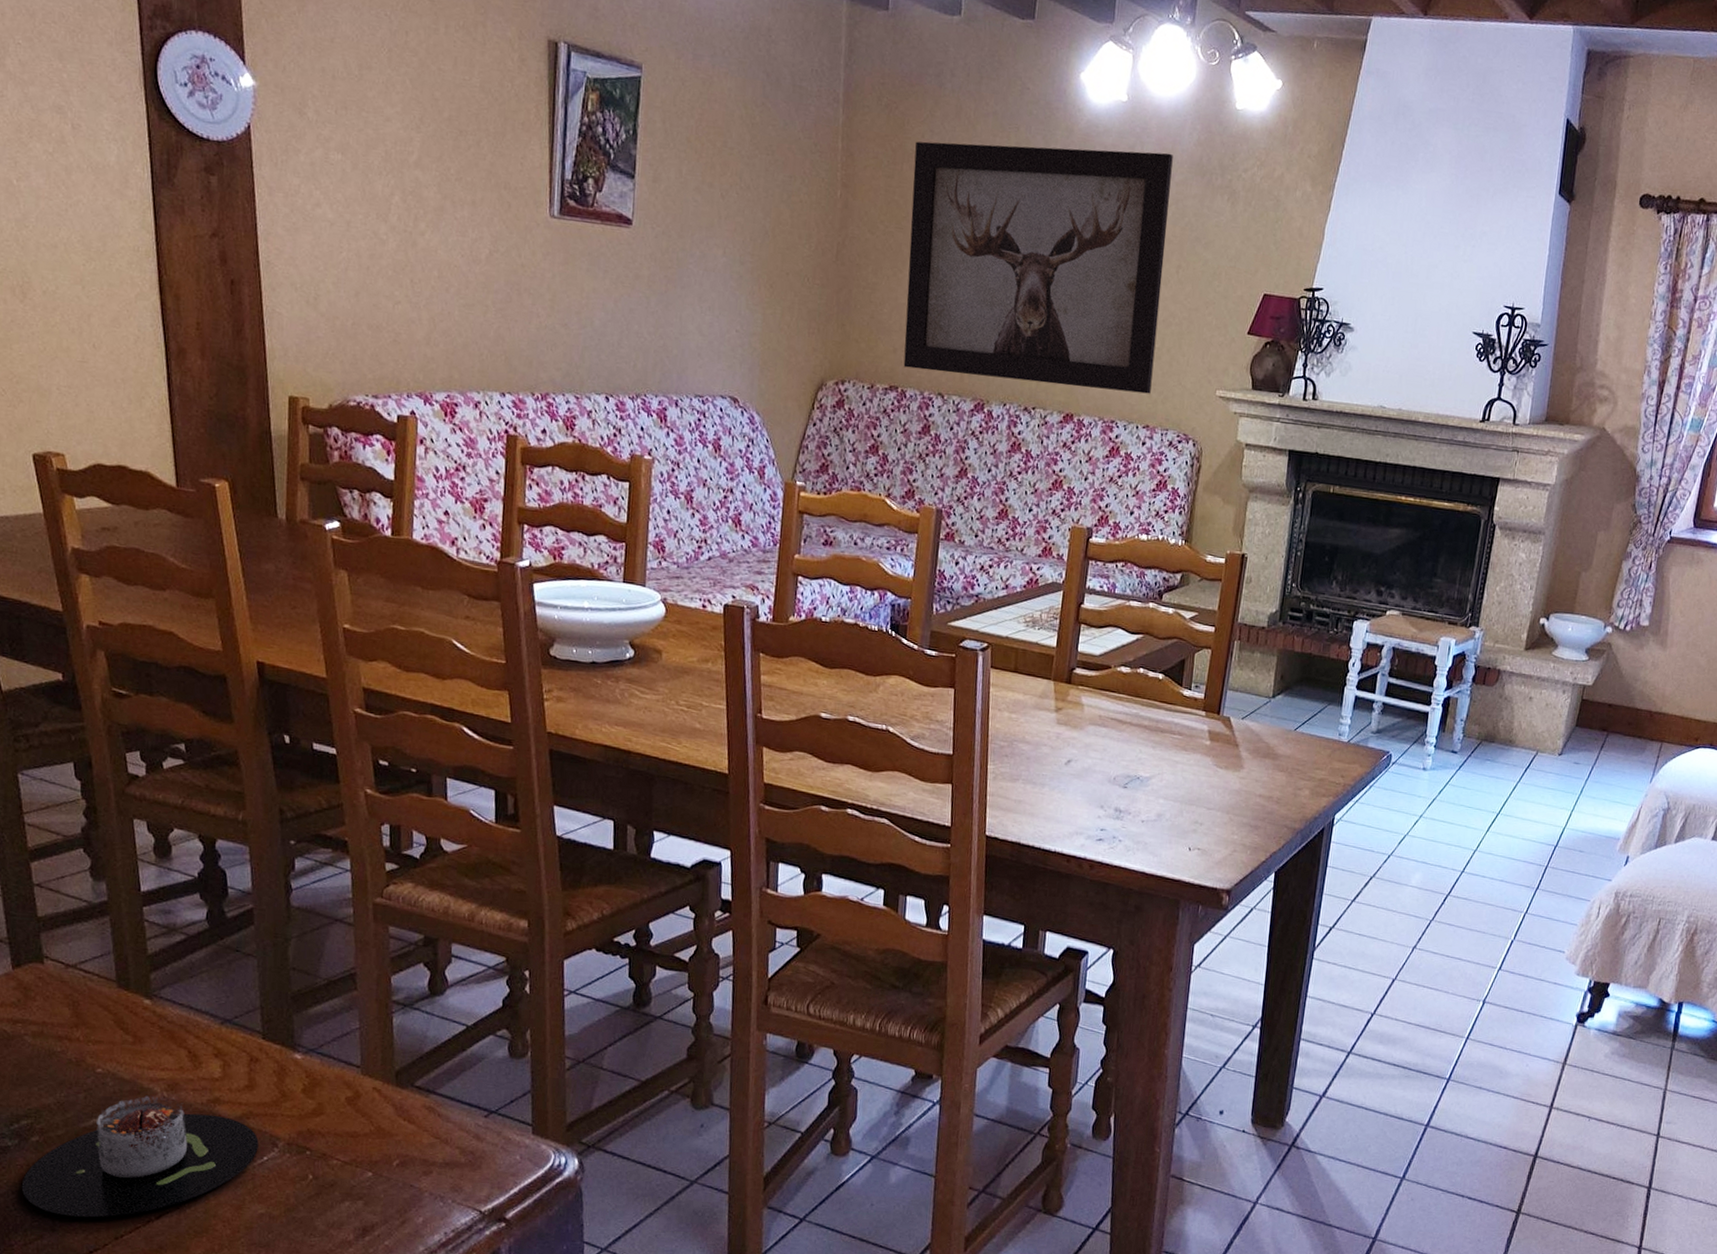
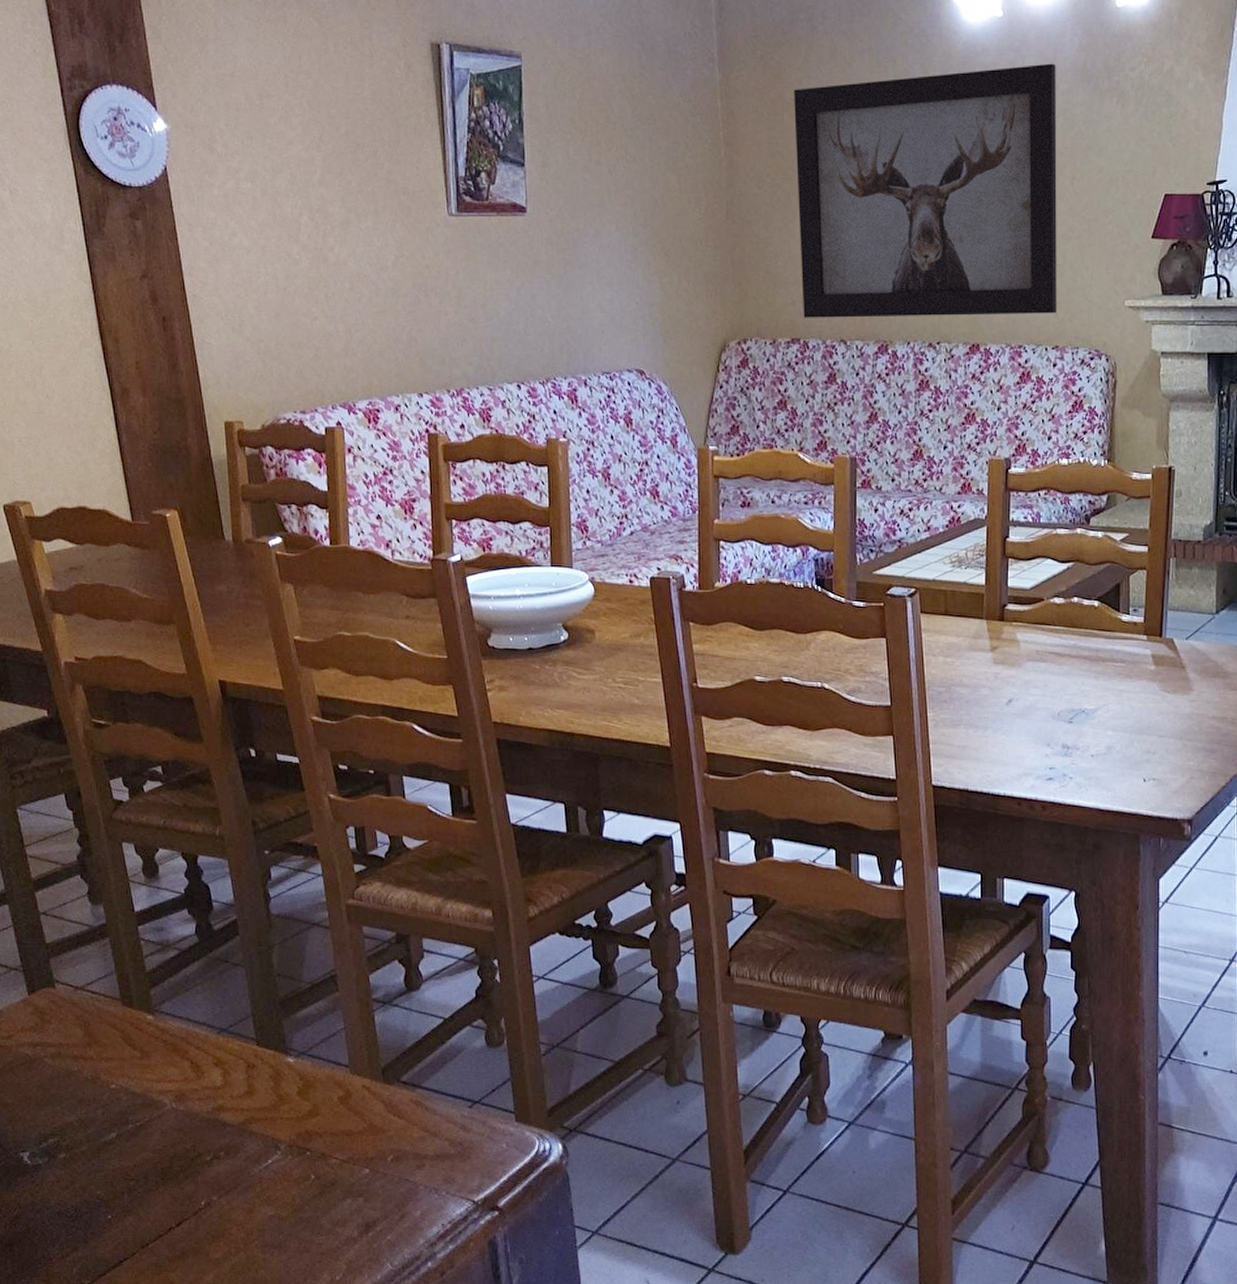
candle: present [21,1095,259,1218] -> none [54,1107,263,1228]

